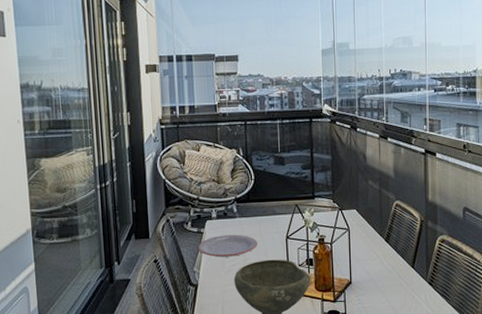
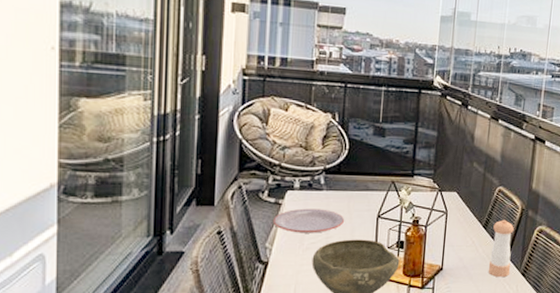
pepper shaker: none [395,232,417,288] -> present [488,219,514,278]

